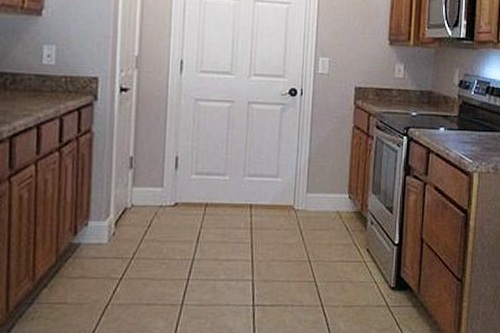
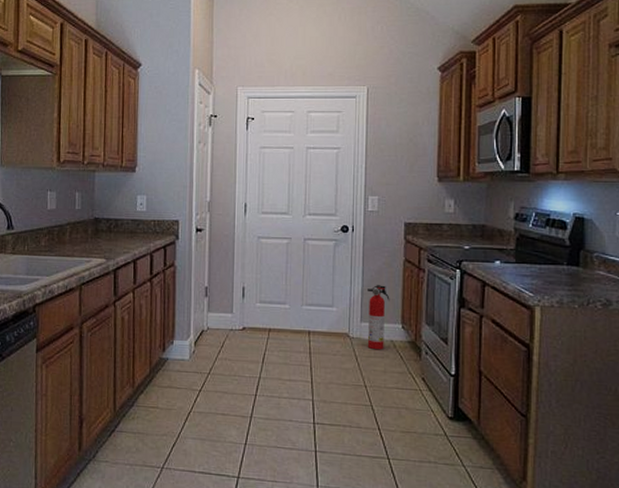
fire extinguisher: none [312,153,338,222] -> present [367,285,390,350]

